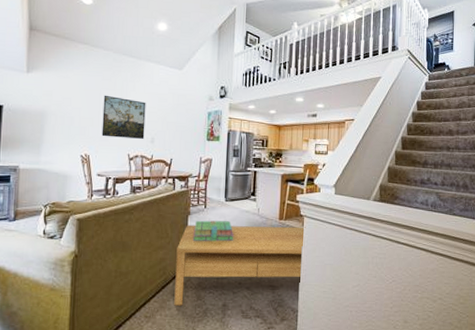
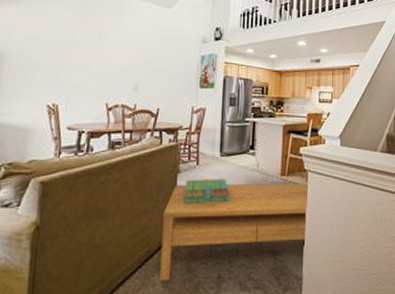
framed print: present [101,95,146,139] -> none [74,34,129,86]

